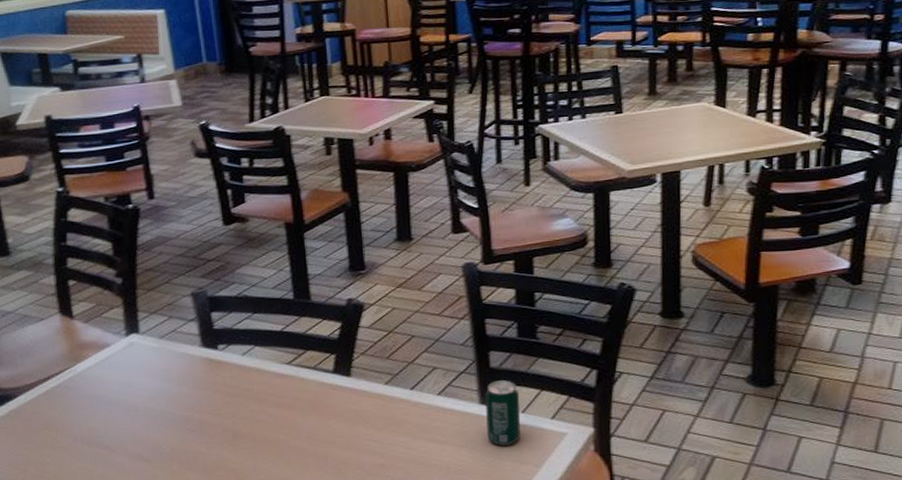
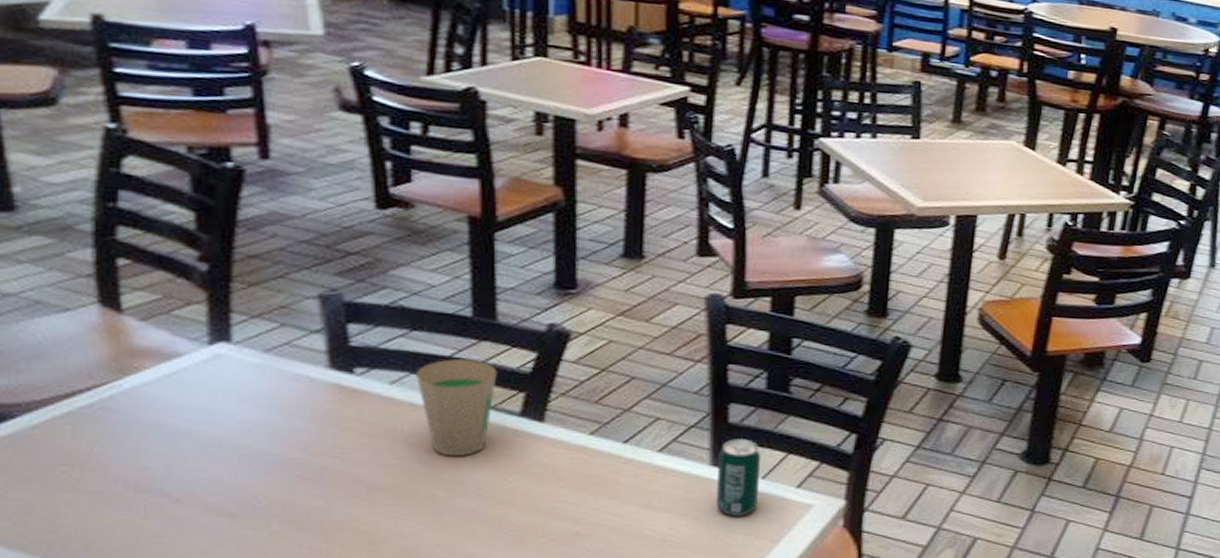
paper cup: none [259,332,315,408] -> present [416,359,497,457]

